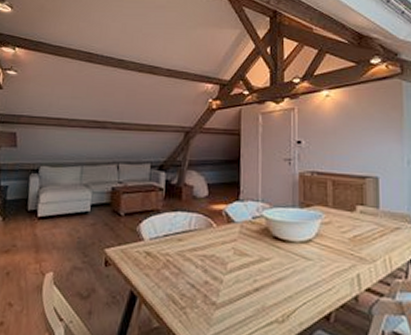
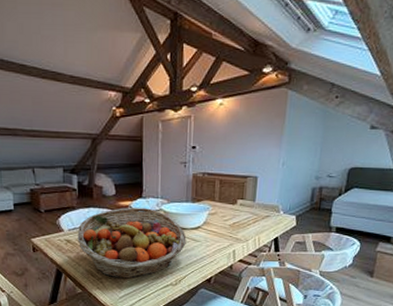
fruit basket: none [159,212,295,310] -> present [77,207,187,279]

